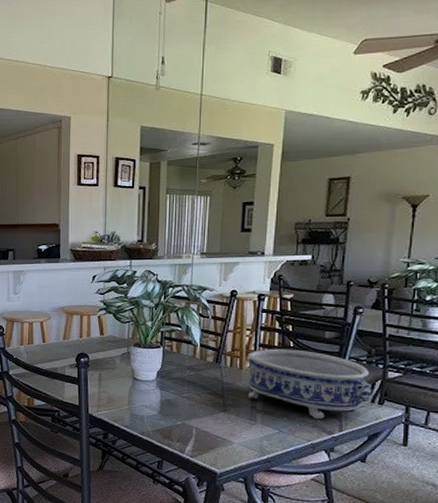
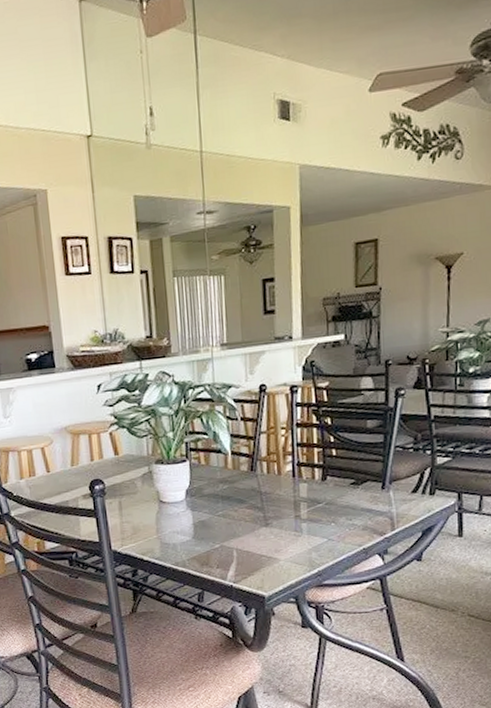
decorative bowl: present [248,348,373,420] -> none [286,444,422,521]

